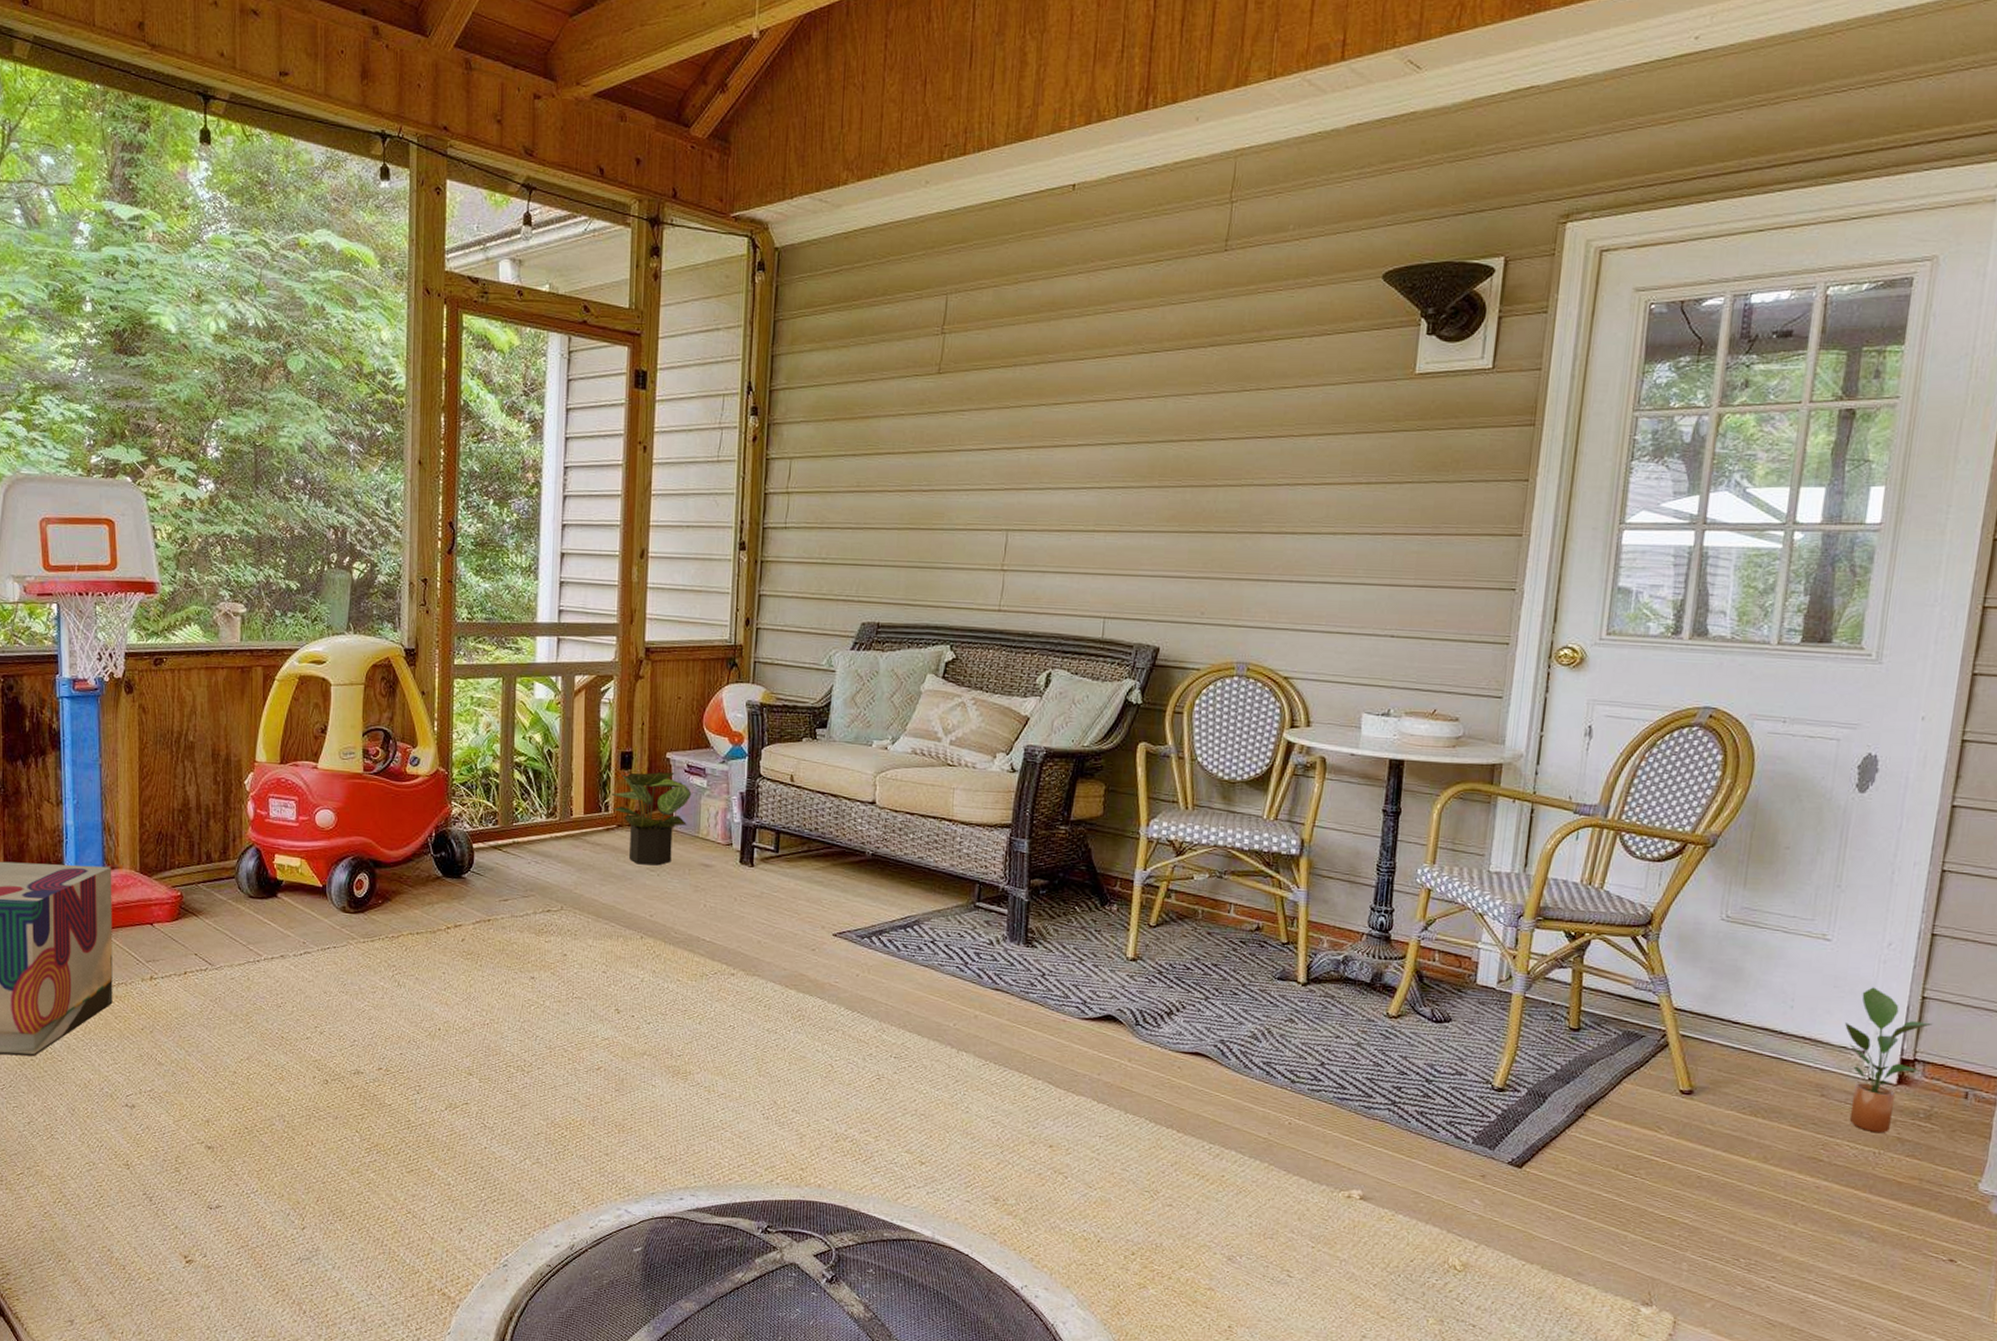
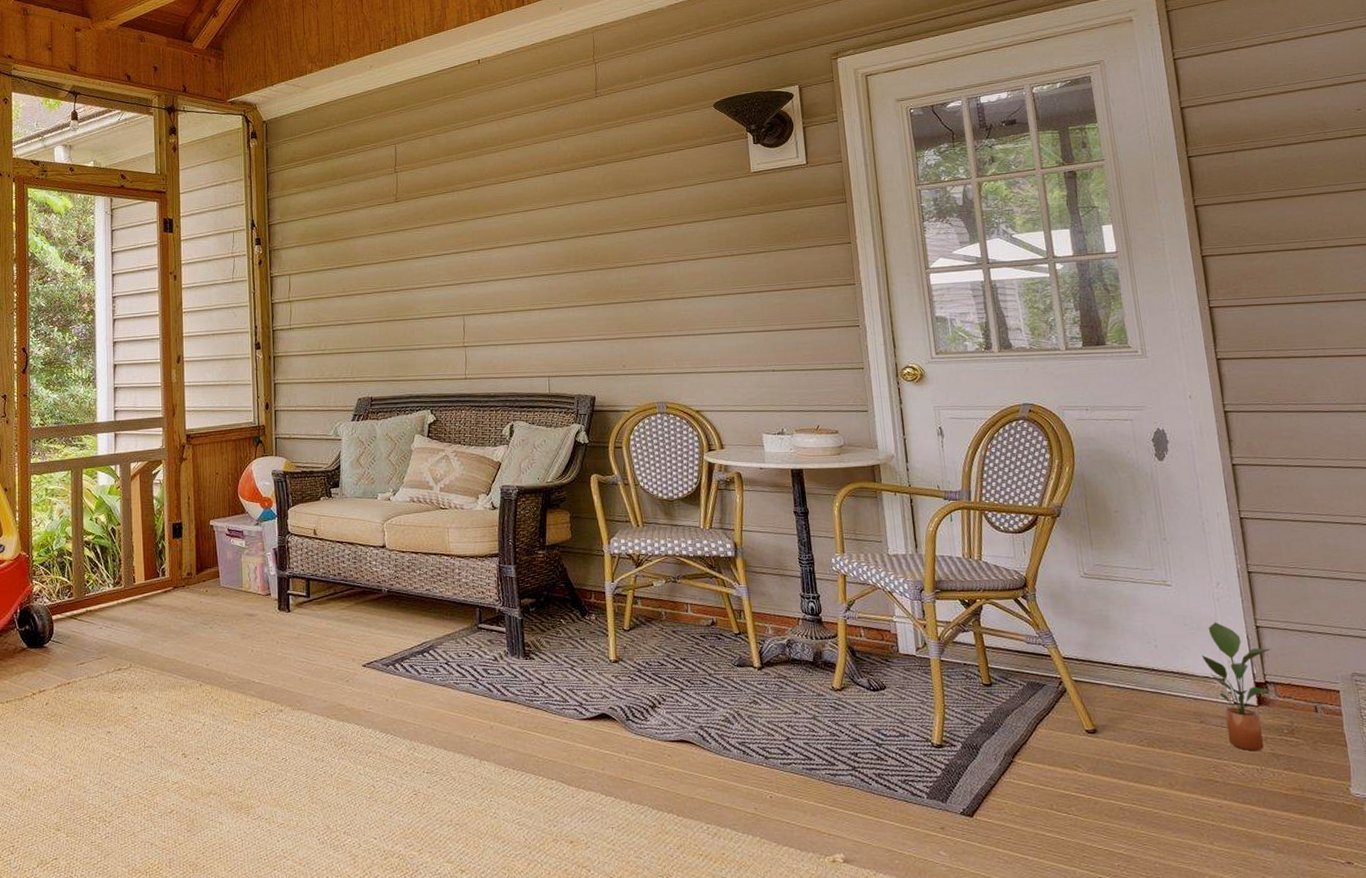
potted plant: present [611,771,692,866] -> none [167,536,234,620]

